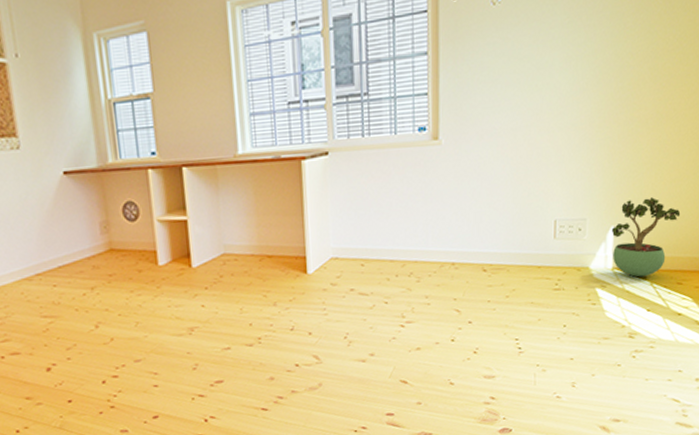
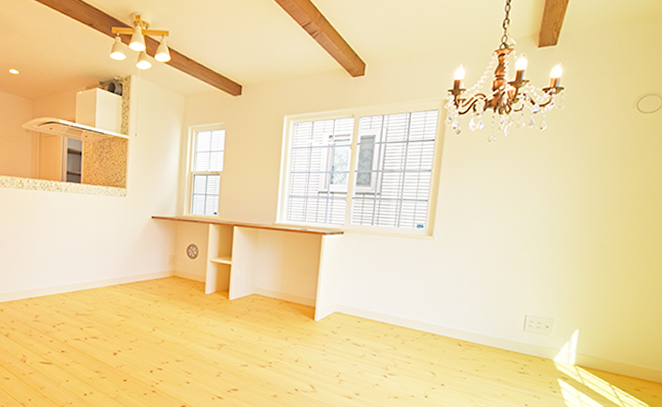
potted plant: present [611,197,681,278] -> none [575,310,643,378]

